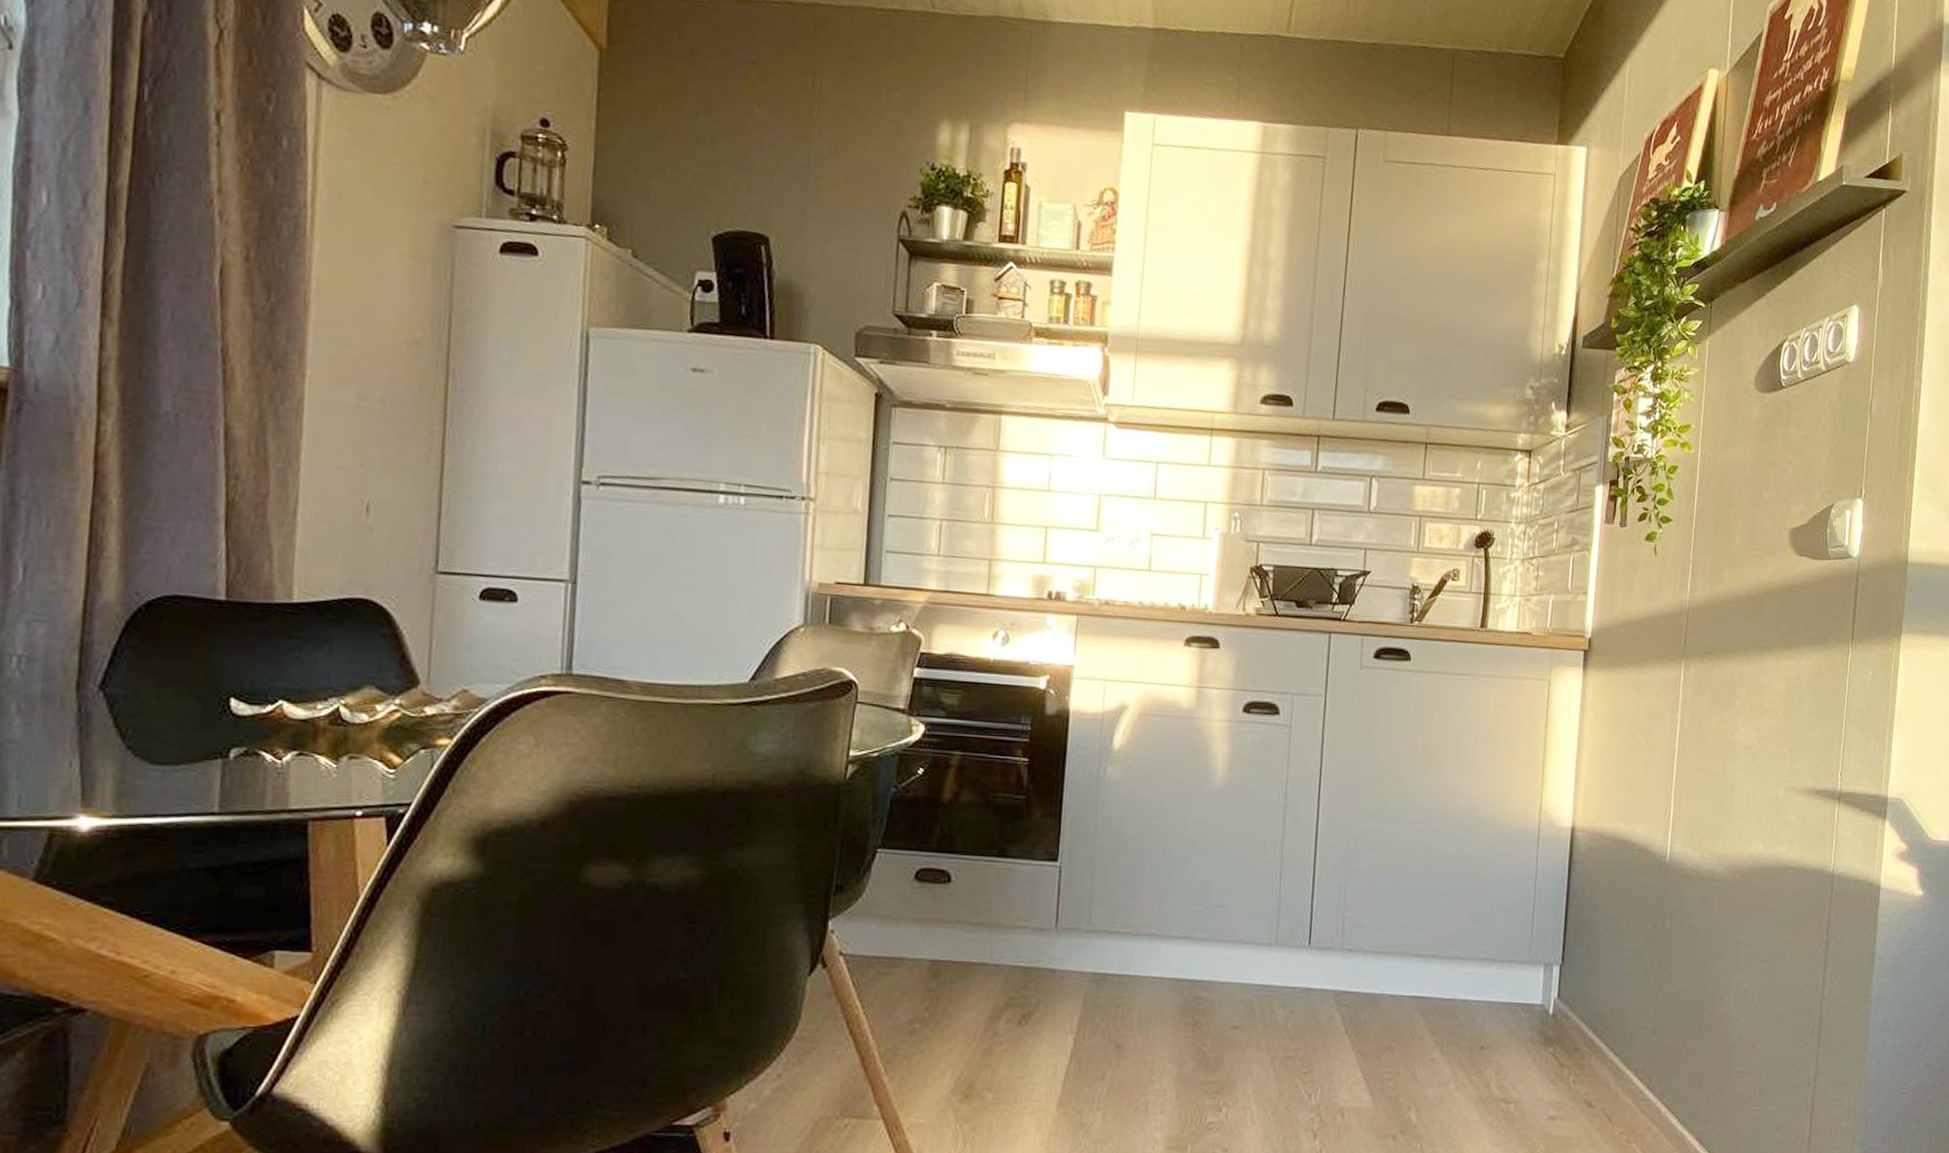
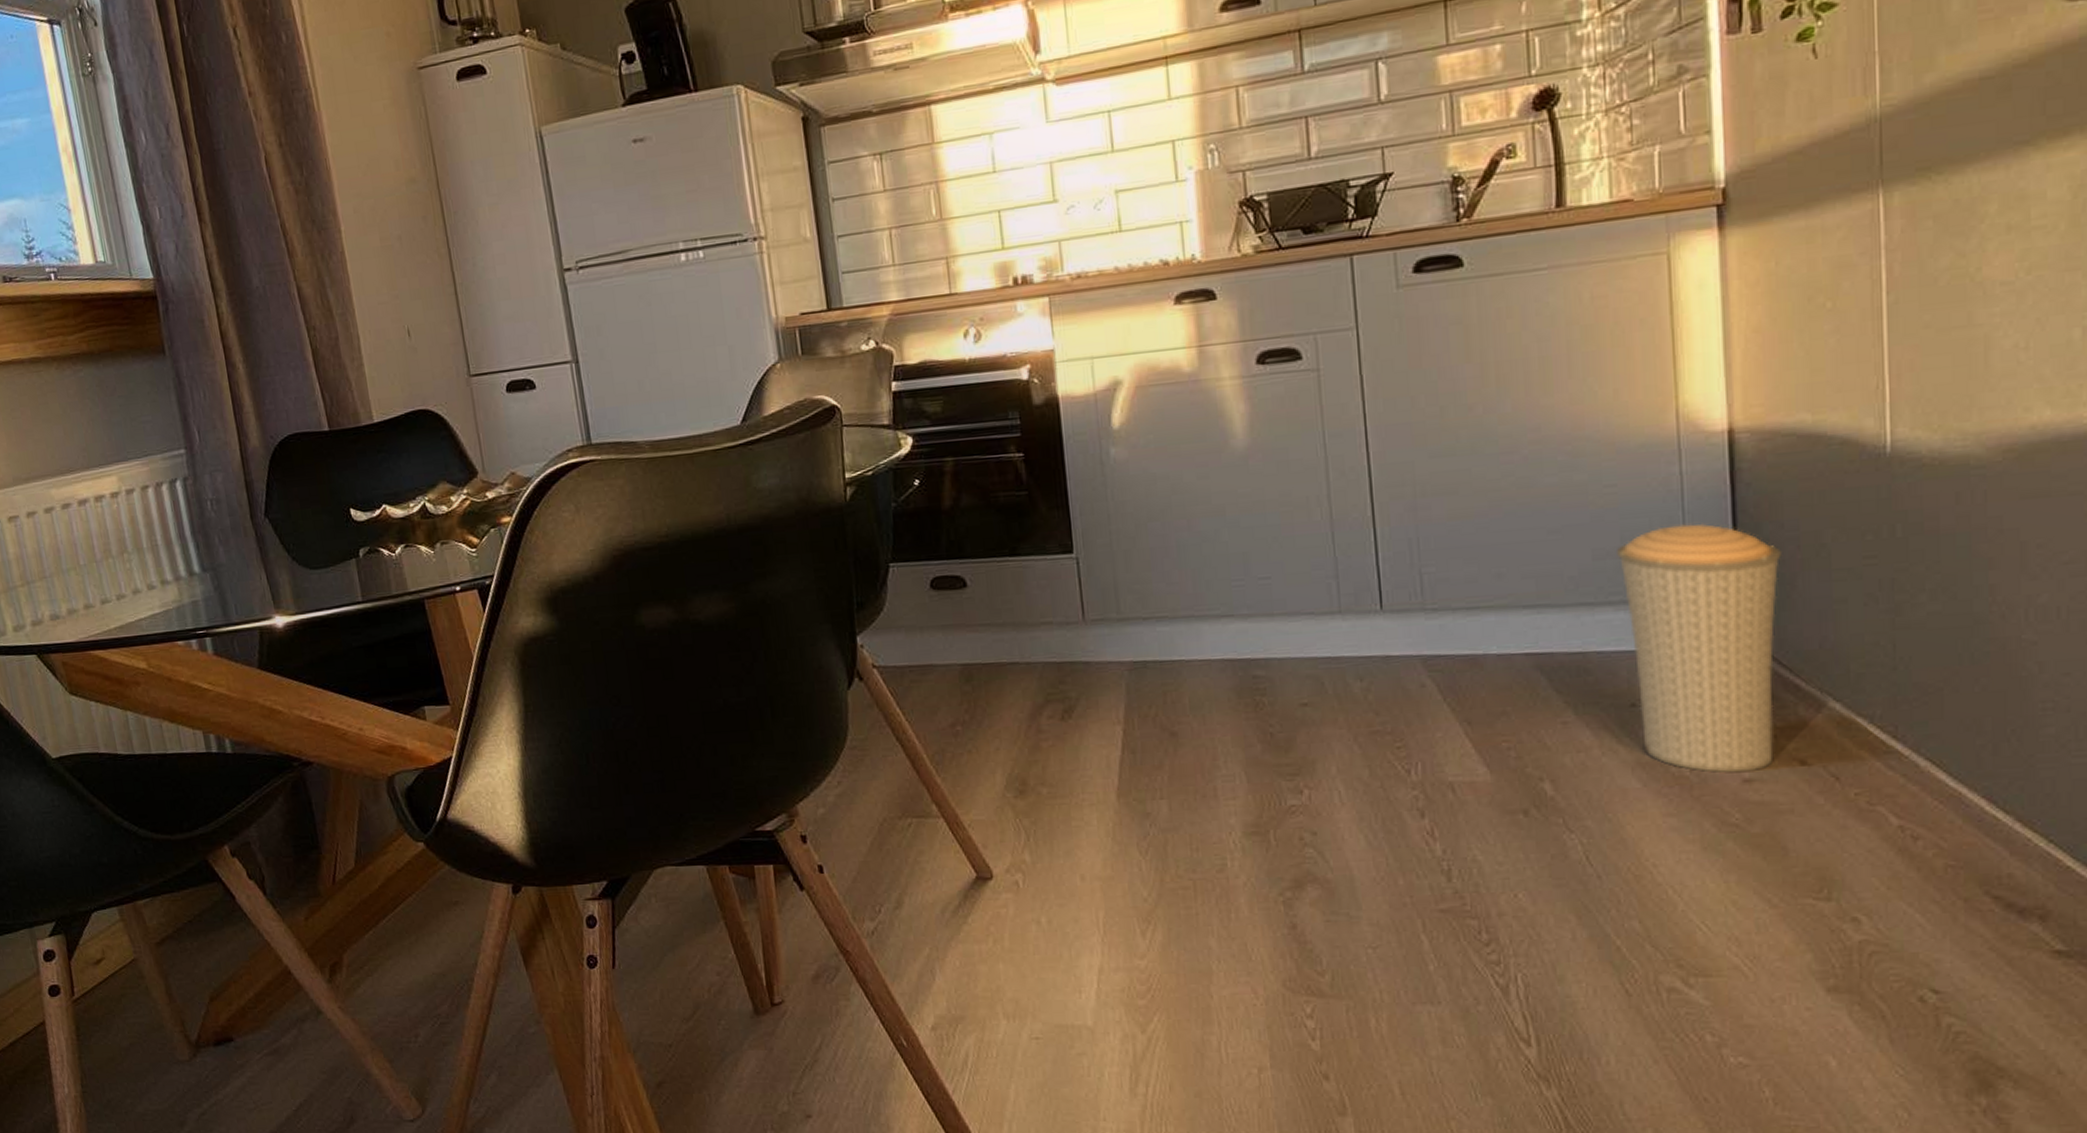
trash can: none [1486,899,1594,1111] -> present [1615,523,1782,773]

